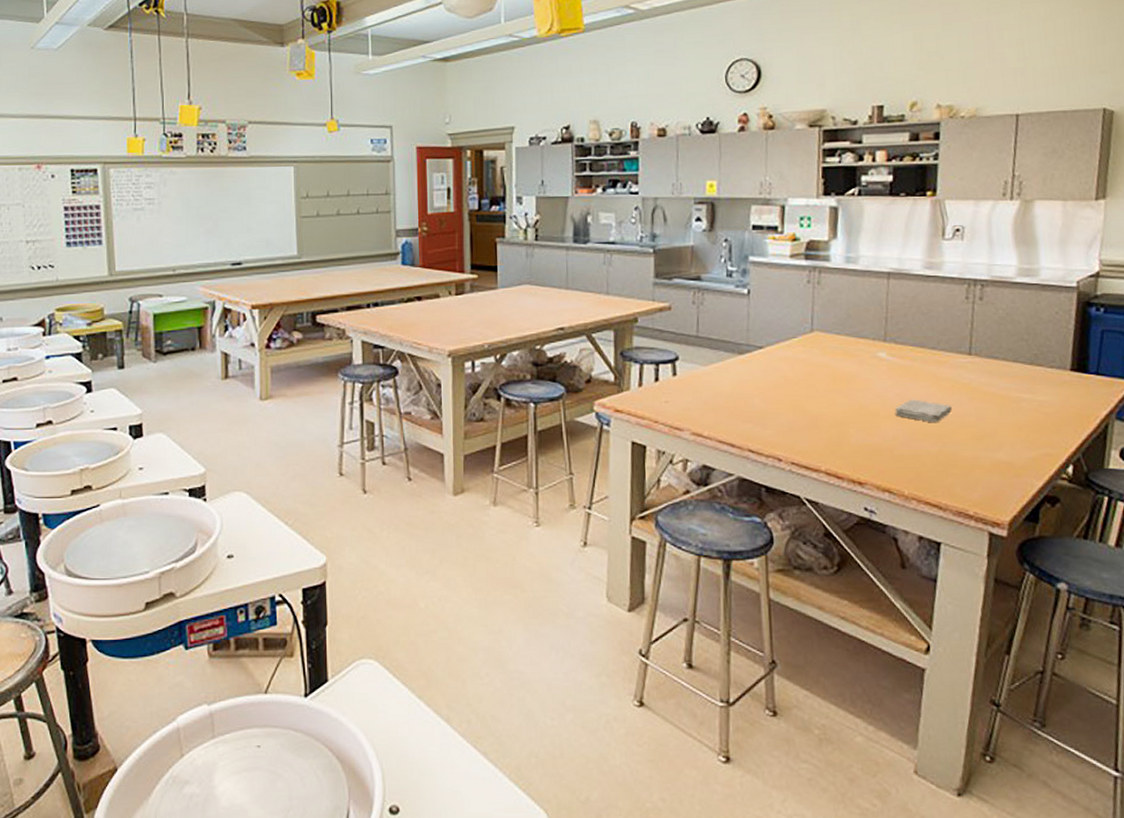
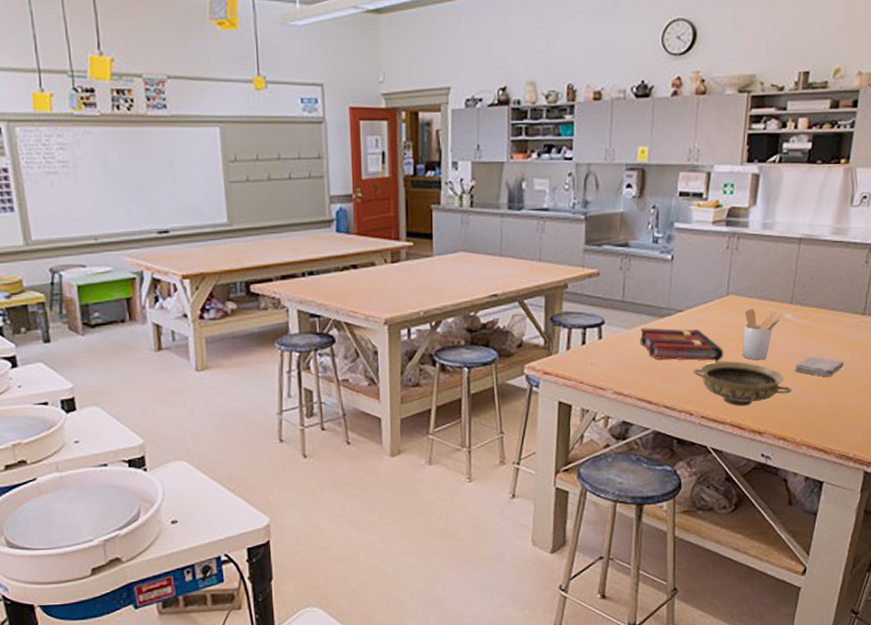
book: none [717,365,812,402] -> present [639,328,724,361]
ceramic bowl: none [778,403,895,453] -> present [693,361,793,406]
utensil holder: none [832,347,878,402] -> present [743,309,784,361]

